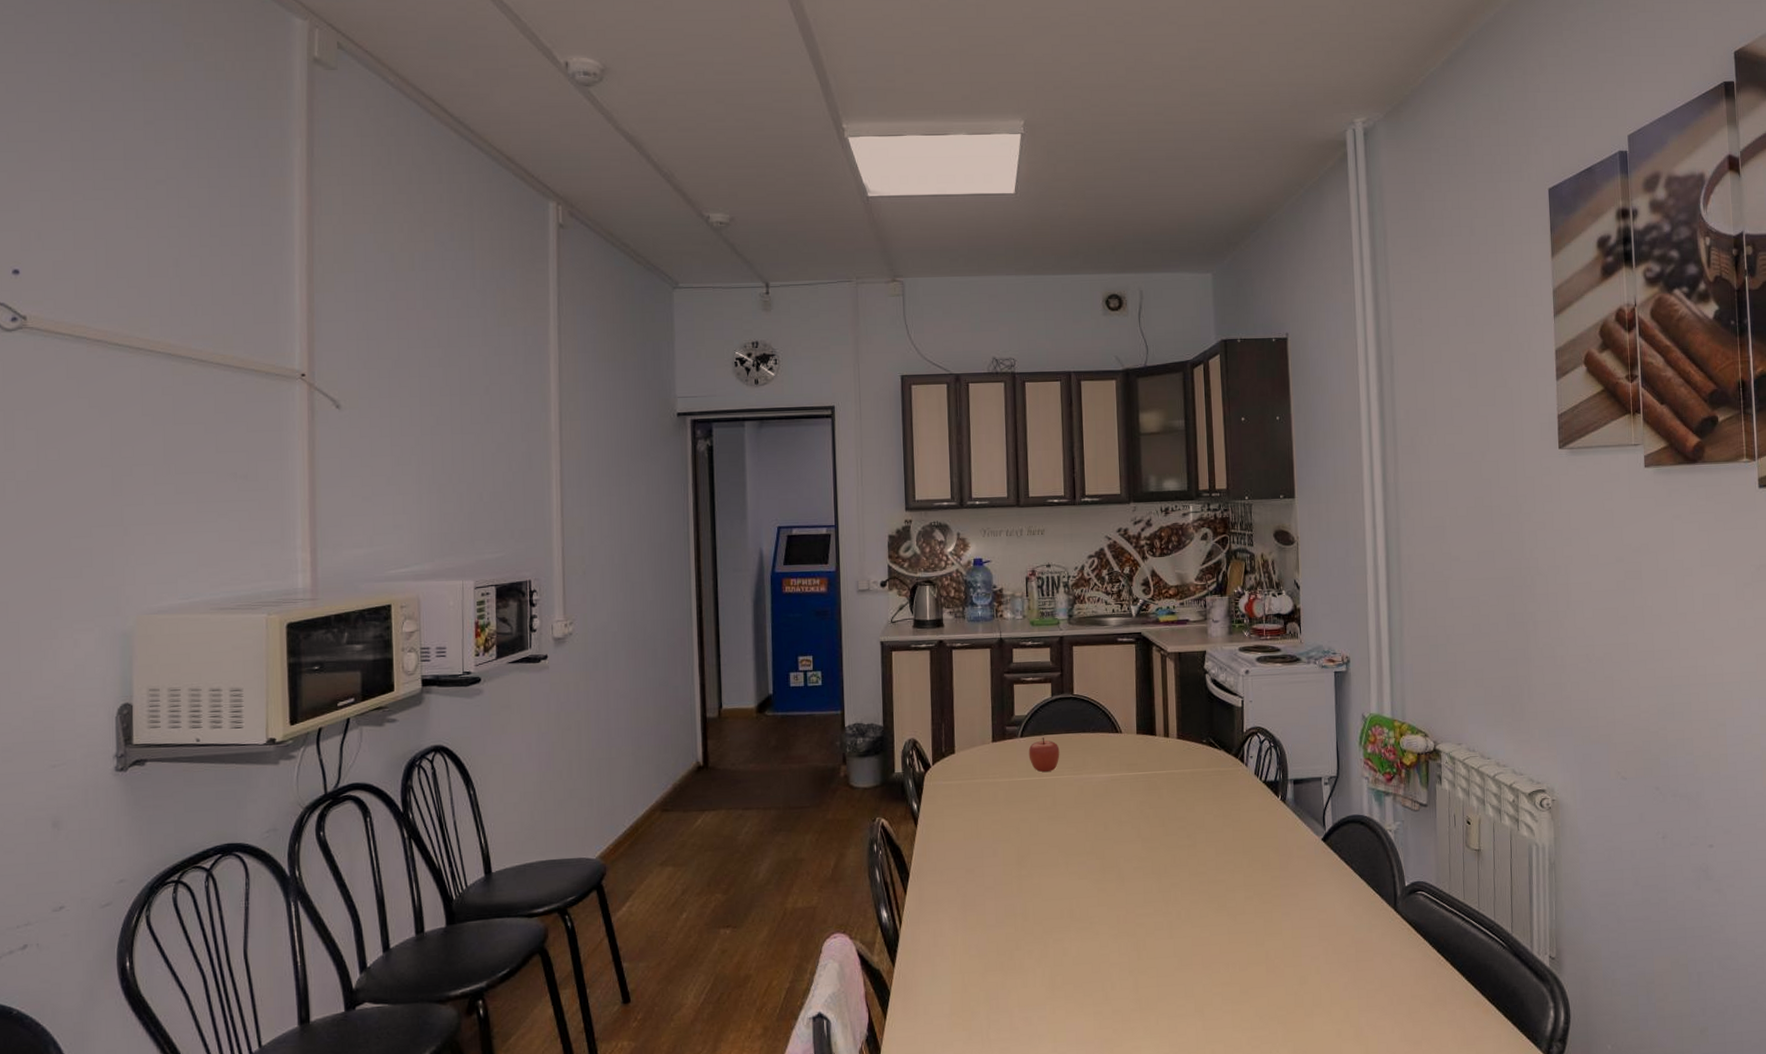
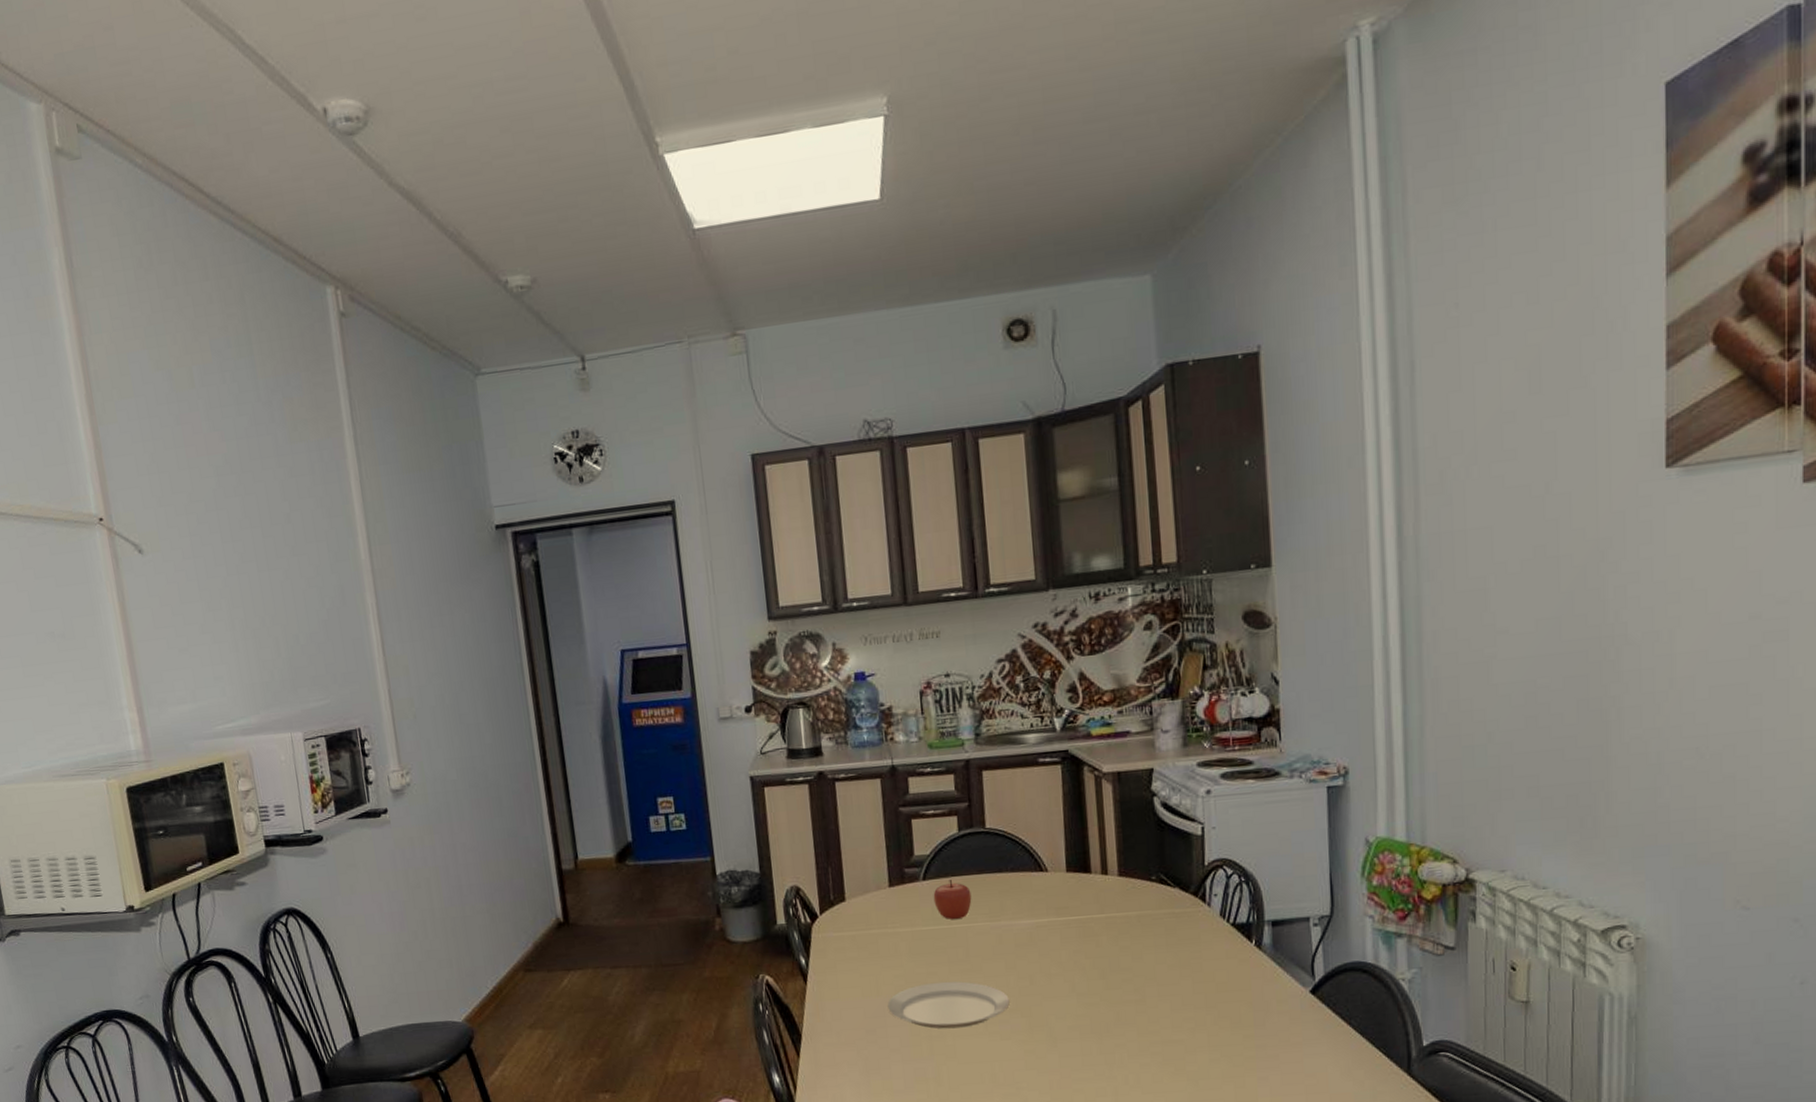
plate: none [985,826,1087,869] -> present [887,981,1010,1029]

